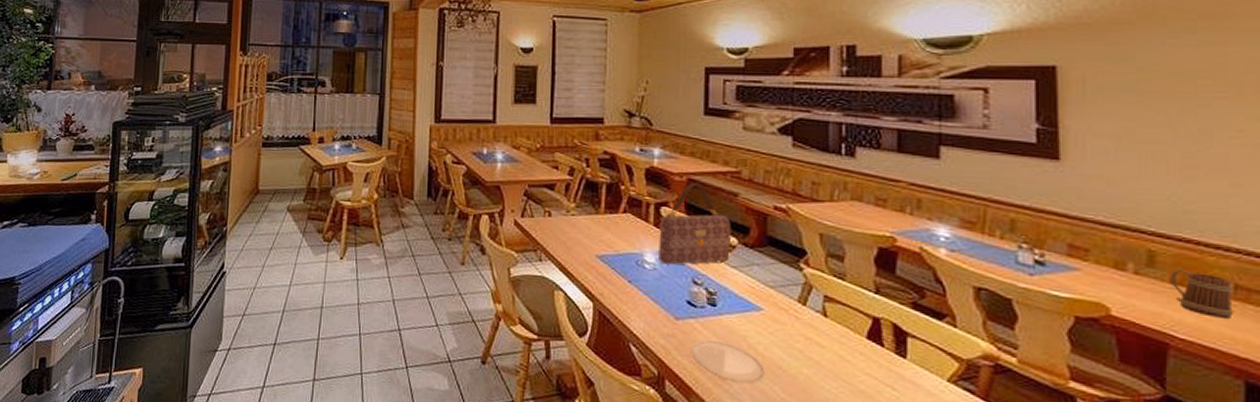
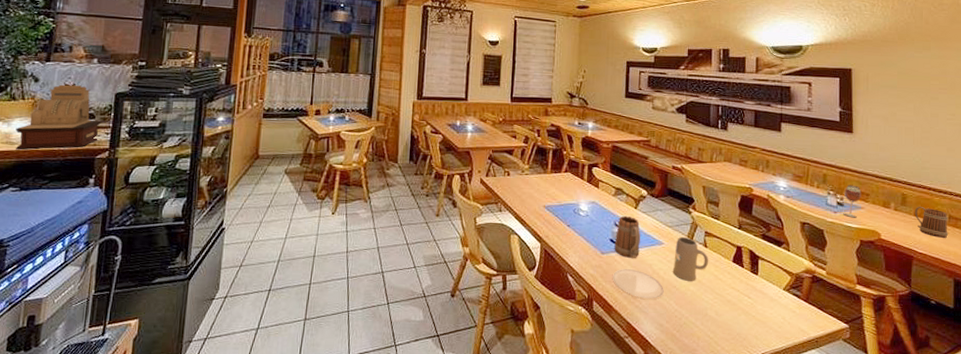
cash register: none [22,114,101,184] -> present [15,84,102,150]
handbag: present [658,183,731,265] -> none [590,149,643,212]
beer mug: none [693,270,729,329] -> present [614,215,640,259]
beer mug: none [776,300,831,362] -> present [672,236,709,281]
wineglass: none [1044,235,1076,284] -> present [843,184,862,218]

